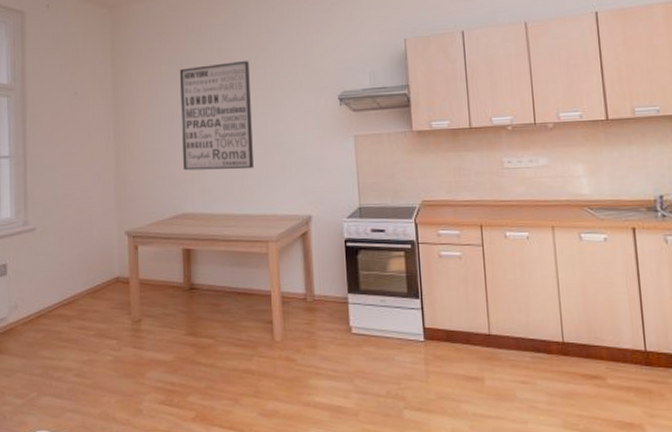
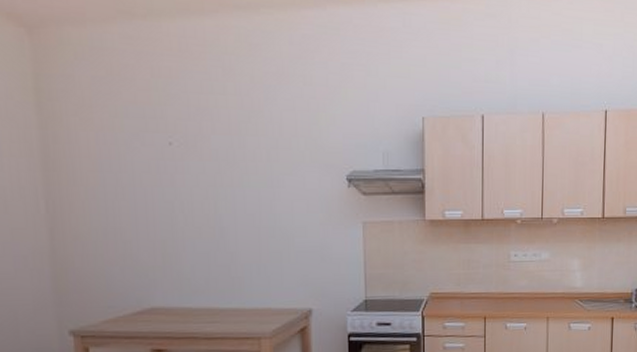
wall art: present [180,60,254,171] -> none [143,122,243,257]

